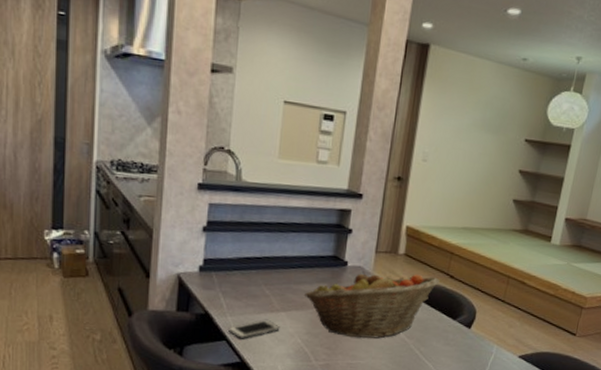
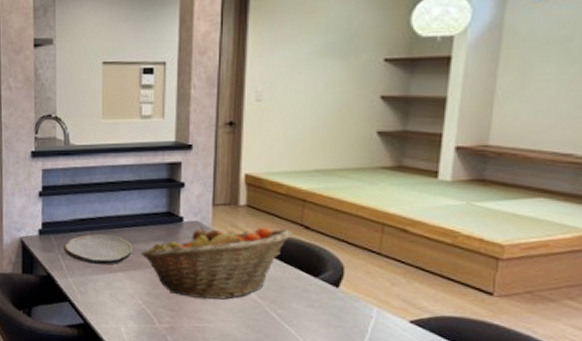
plate: none [224,273,297,305] -> present [63,233,133,265]
cell phone: present [228,319,280,339] -> none [70,280,119,301]

